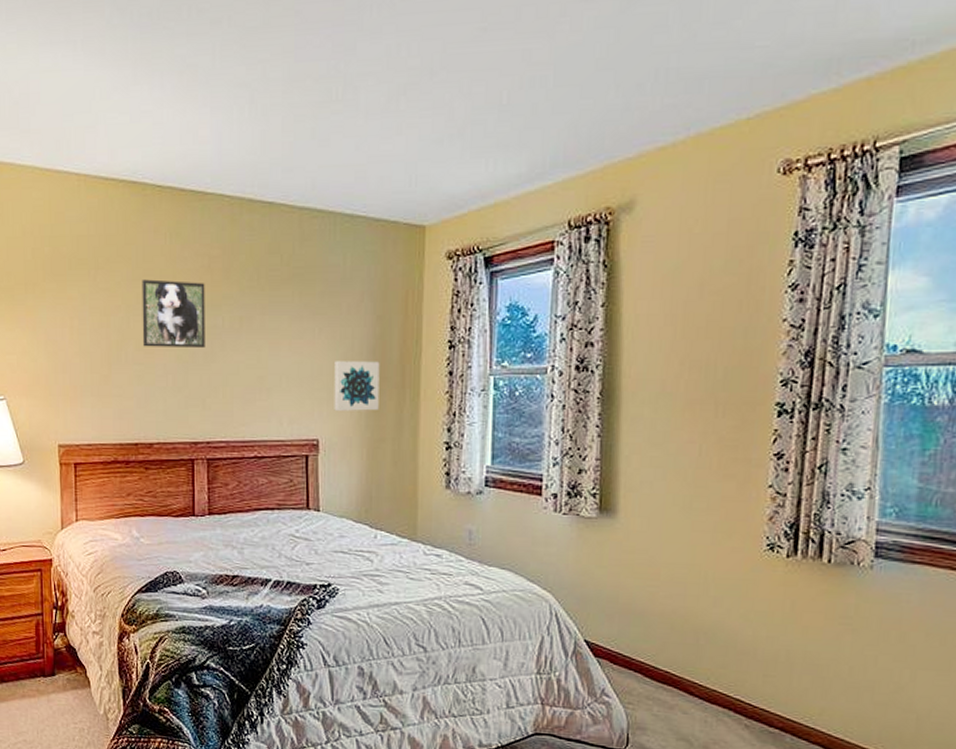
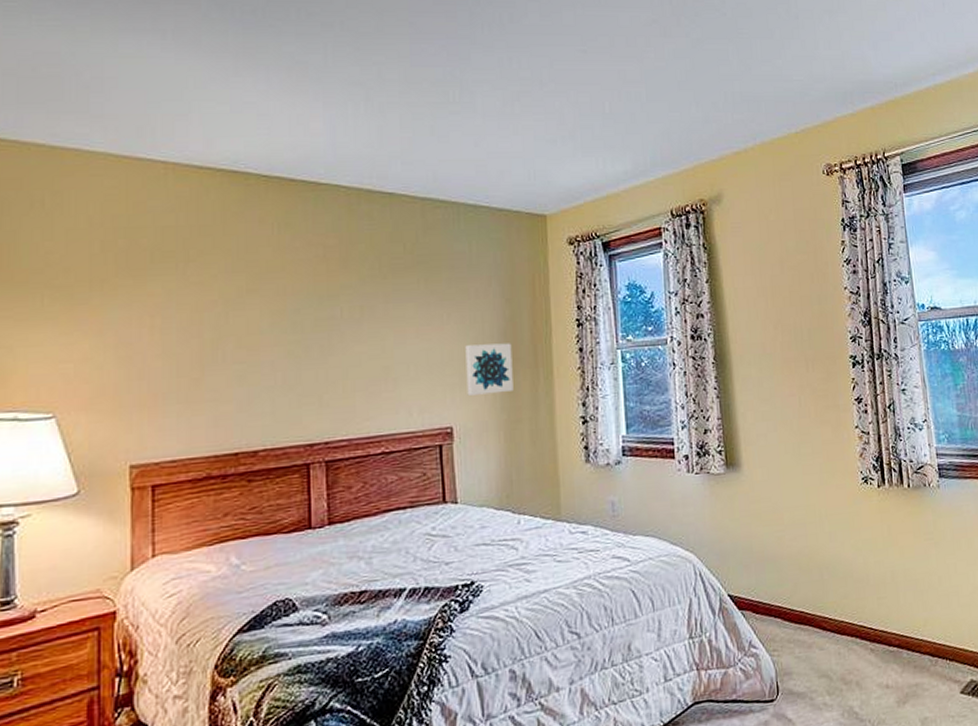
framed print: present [142,279,205,349] -> none [244,271,321,344]

